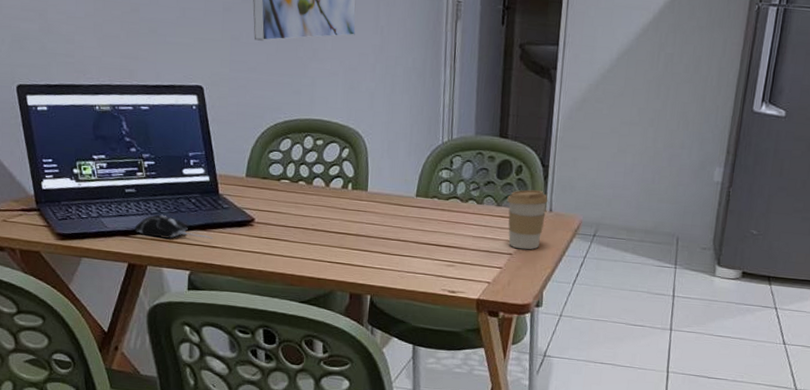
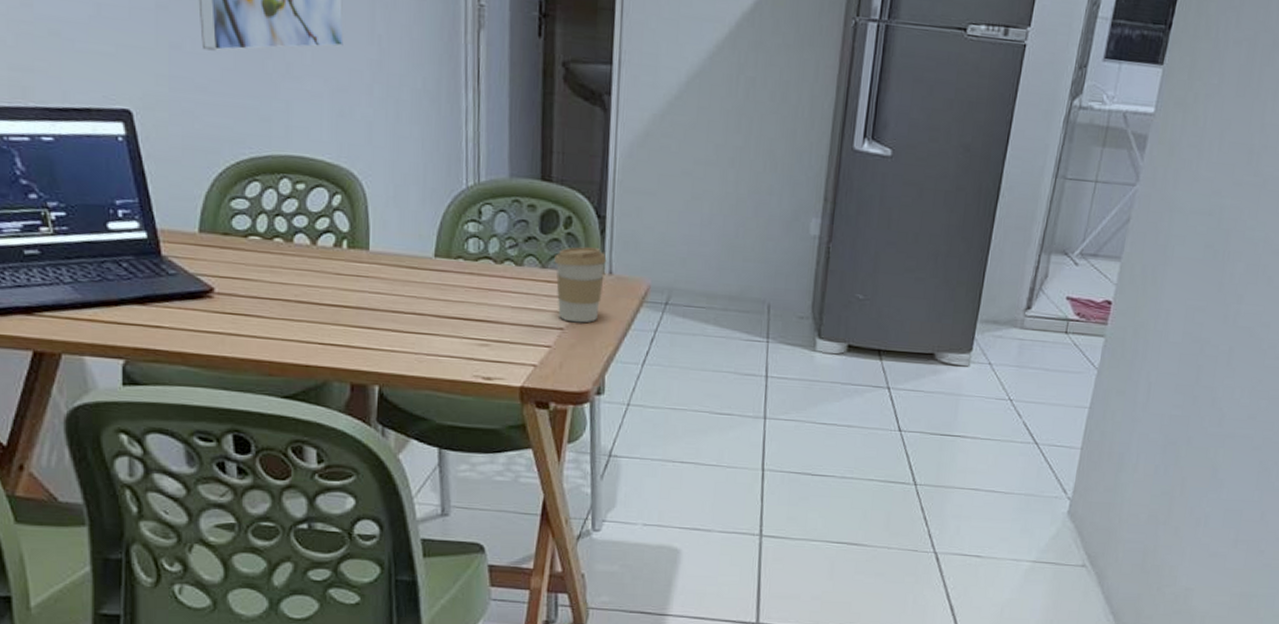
computer mouse: present [135,214,213,239] -> none [40,283,156,317]

